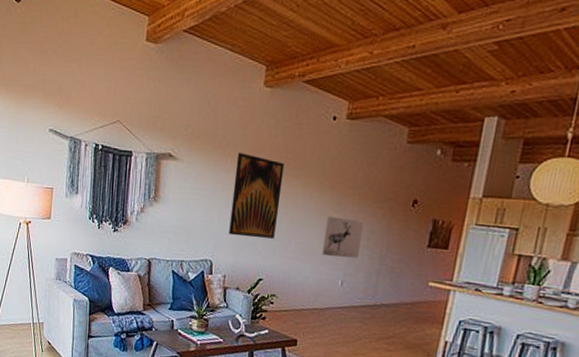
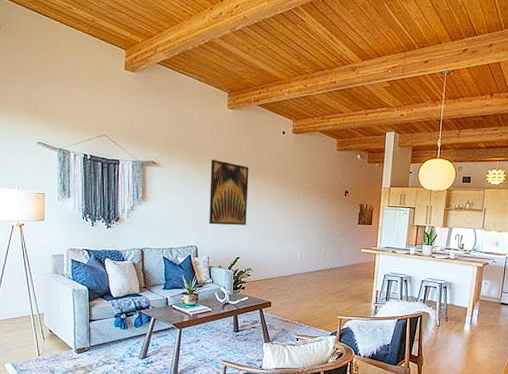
wall art: present [322,216,365,258] -> none [284,206,313,236]

